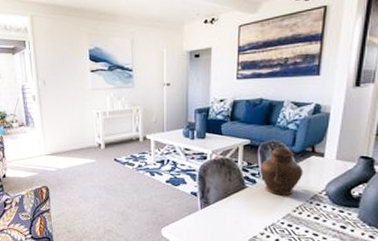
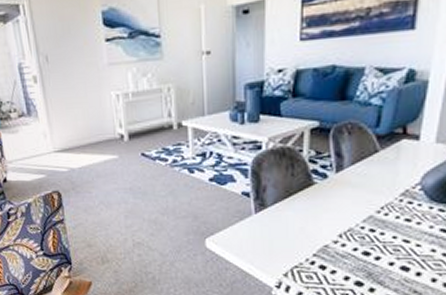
teapot: present [260,144,303,196] -> none [332,126,391,193]

